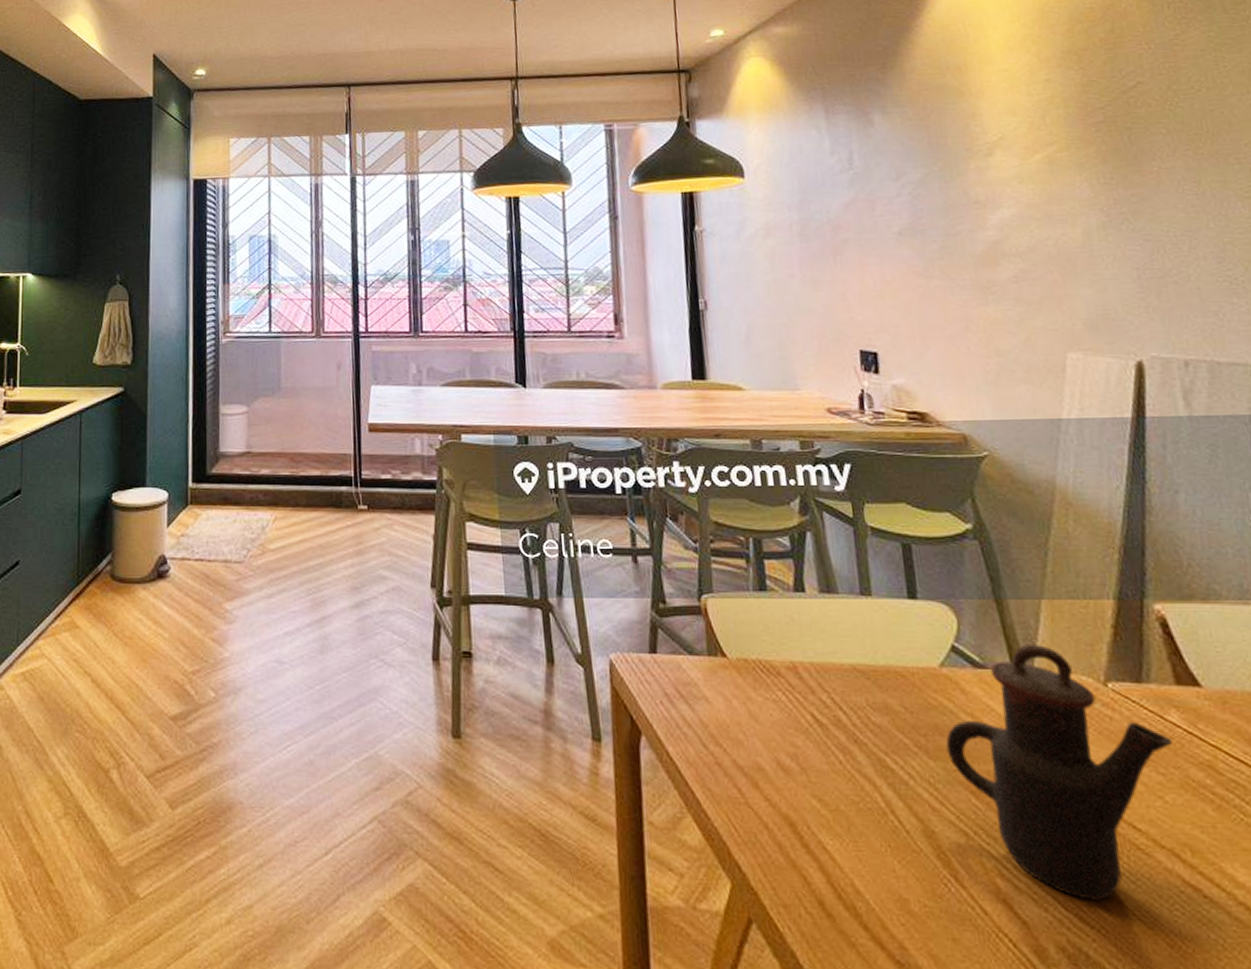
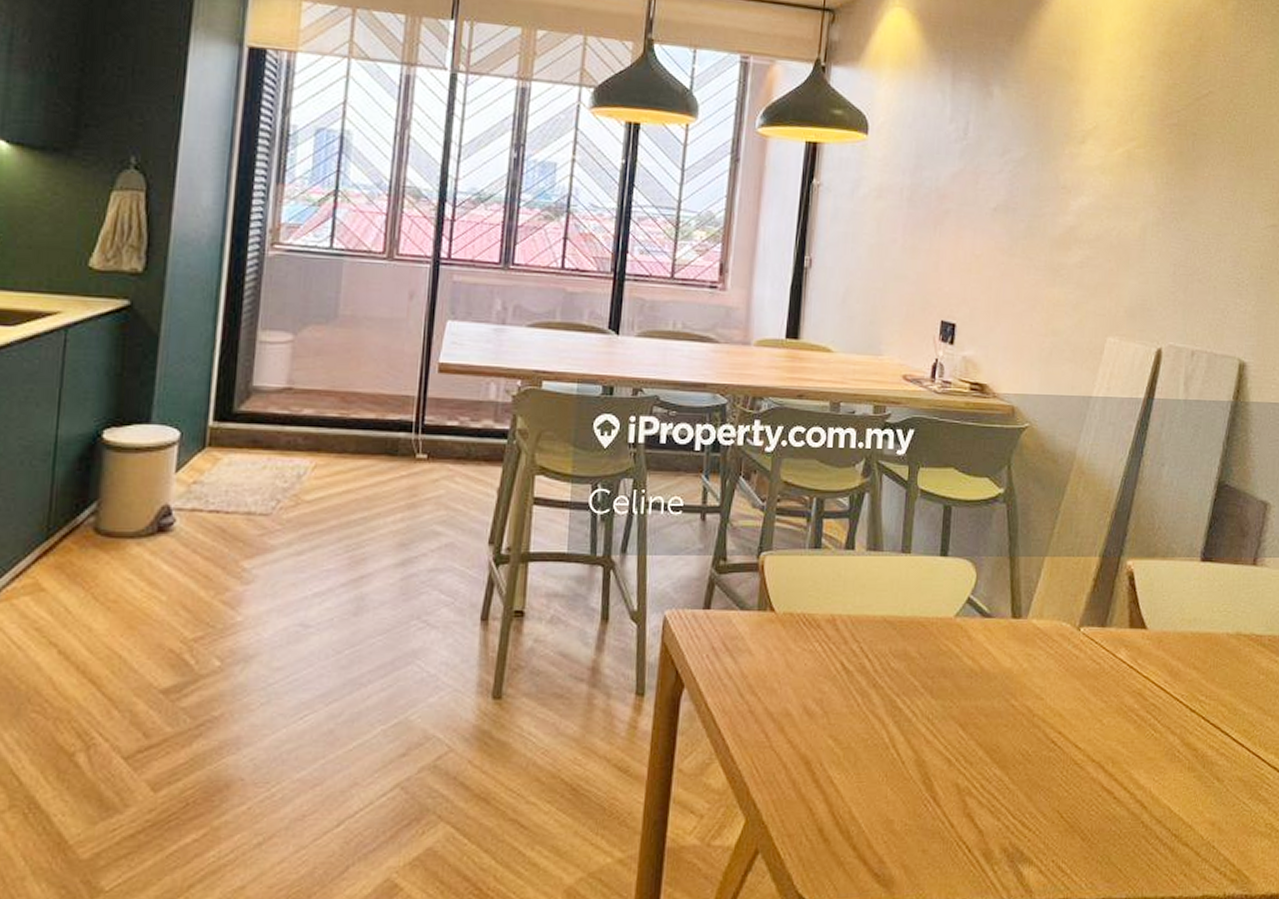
teapot: present [945,645,1173,901] -> none [947,596,1118,809]

